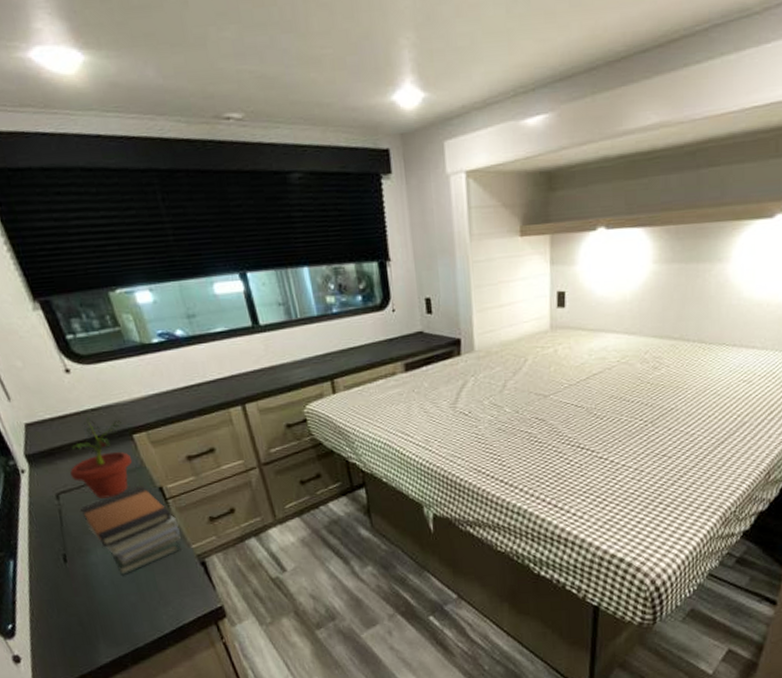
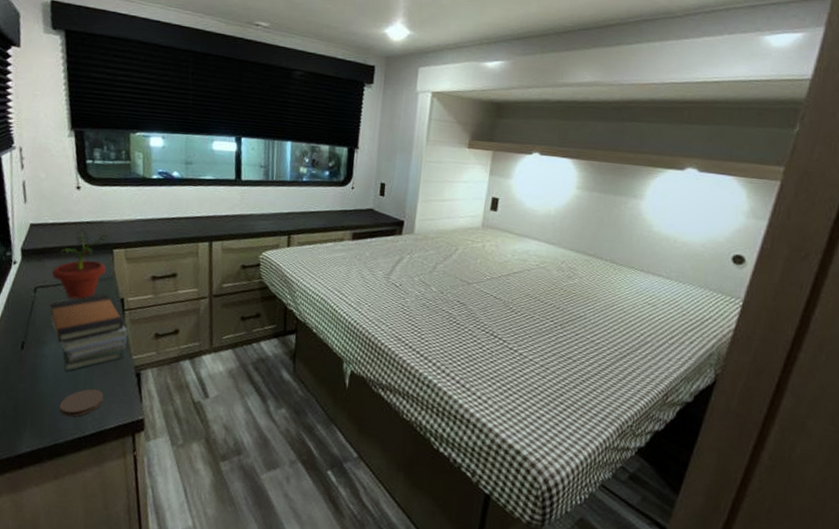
coaster: none [127,587,174,620] -> present [59,388,104,417]

